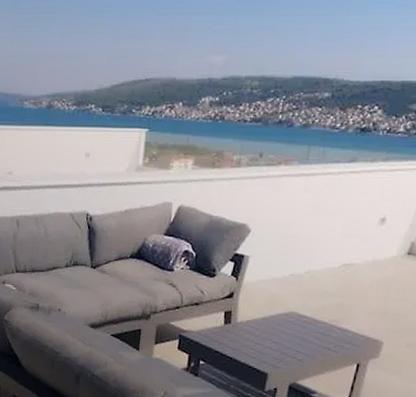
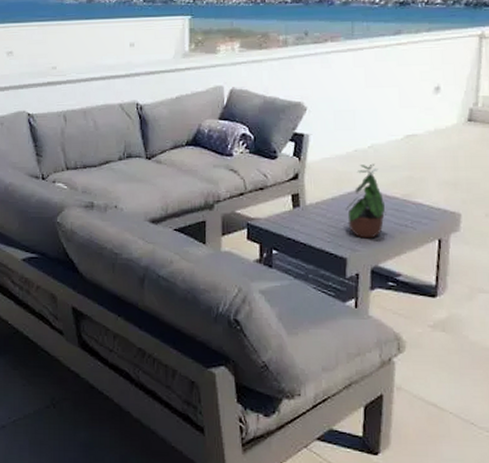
potted plant: none [274,288,312,358] -> present [346,163,386,239]

